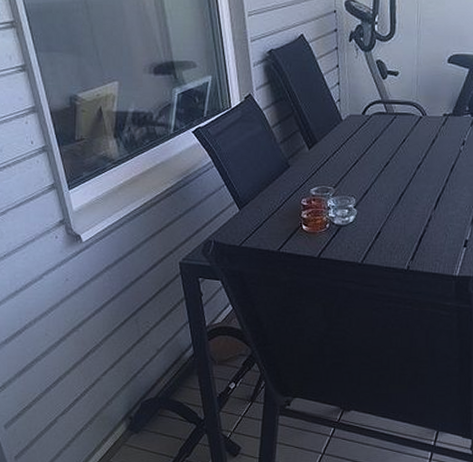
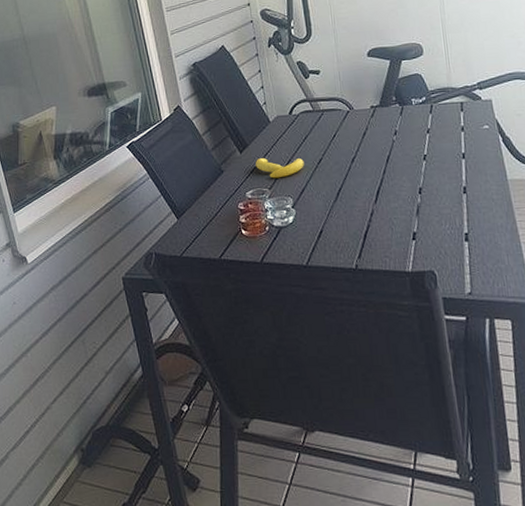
banana: none [323,156,371,178] -> present [256,158,304,179]

